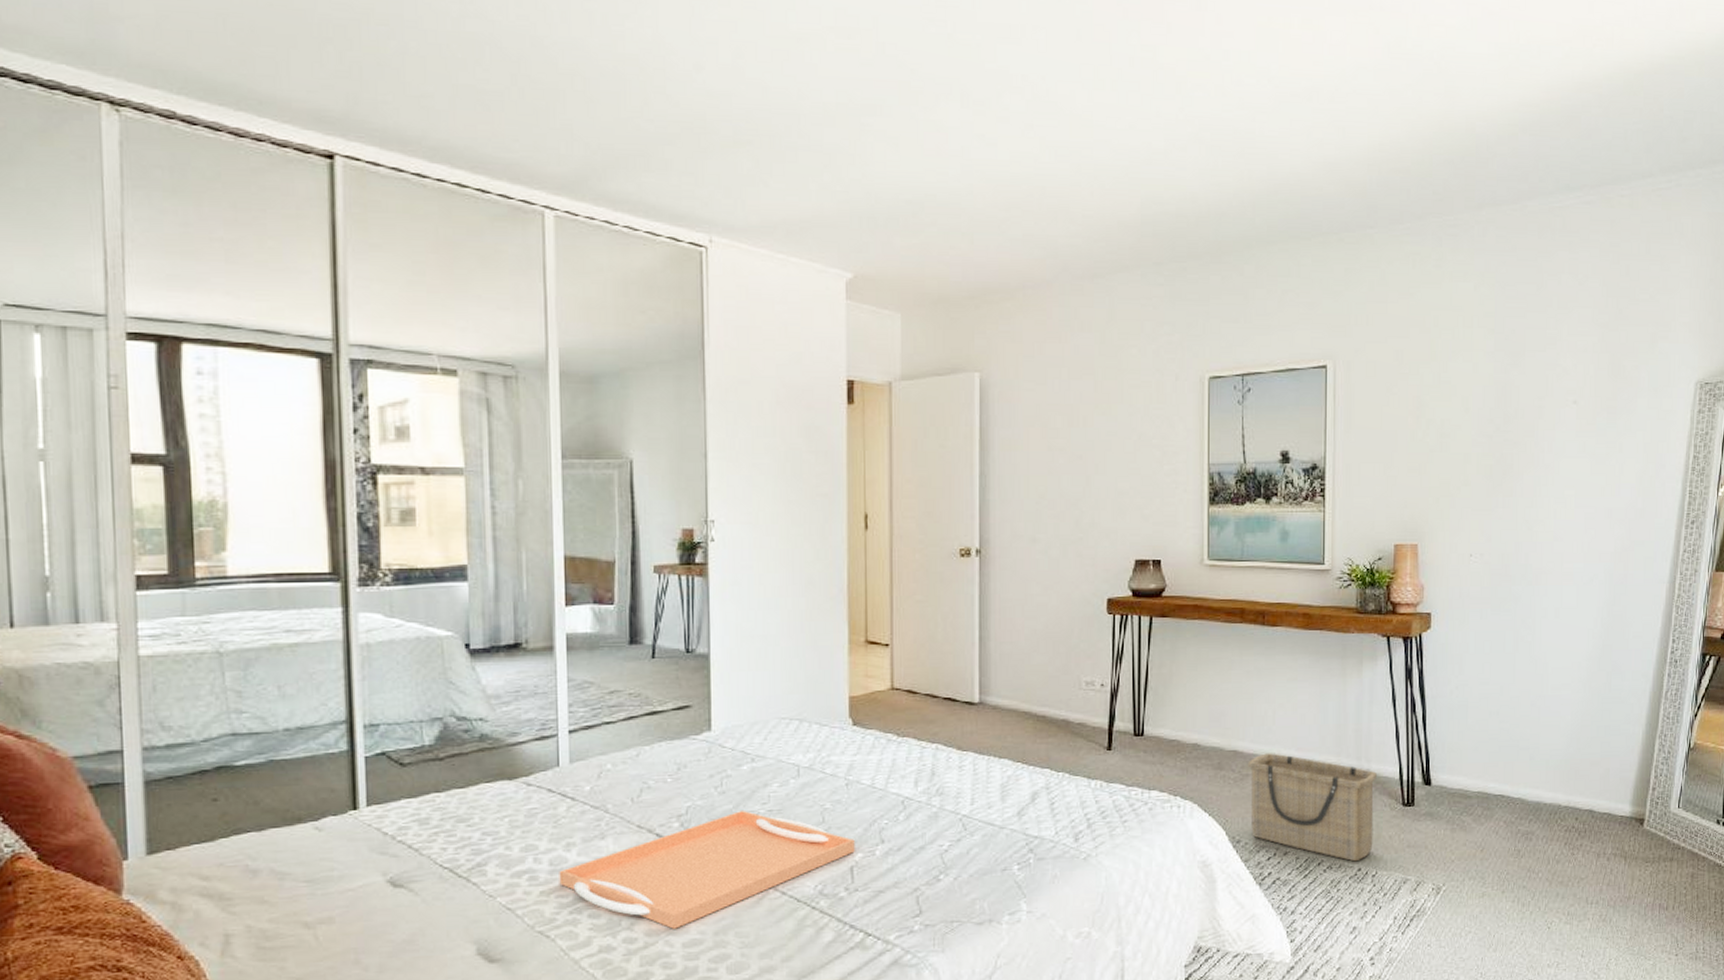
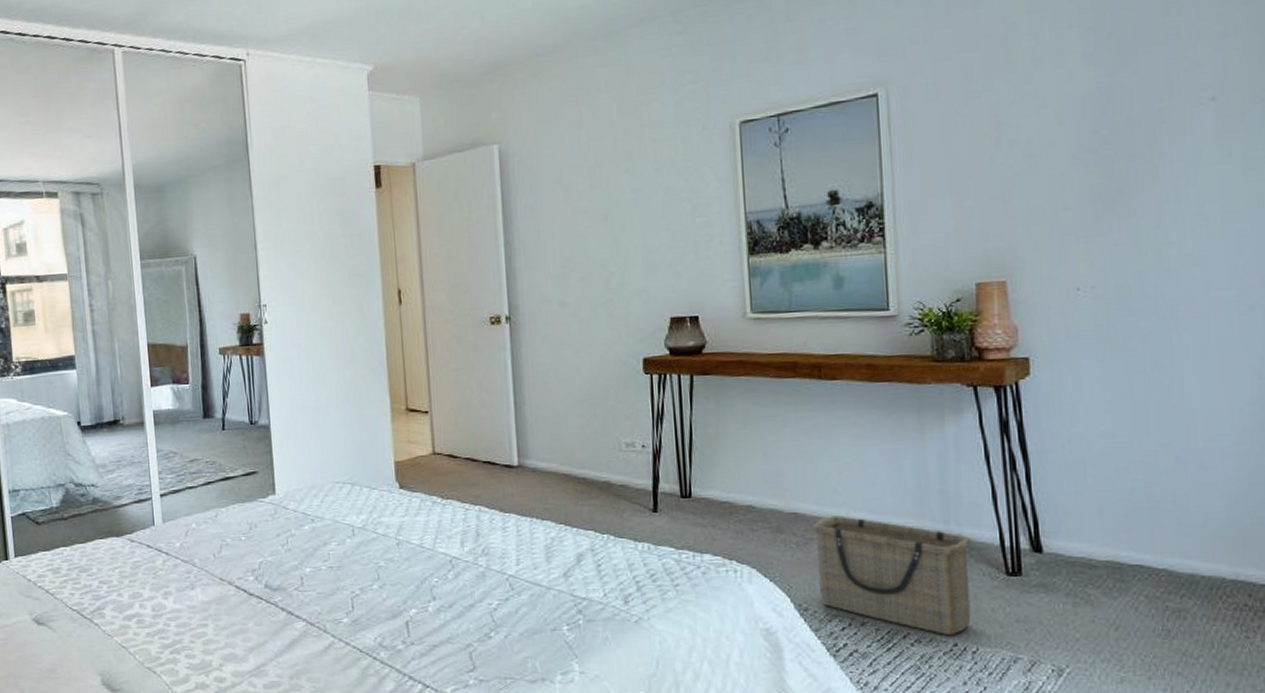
serving tray: present [559,809,855,929] -> none [160,566,409,671]

